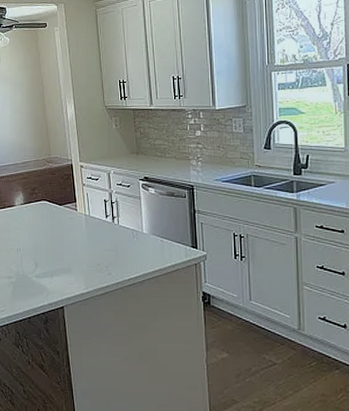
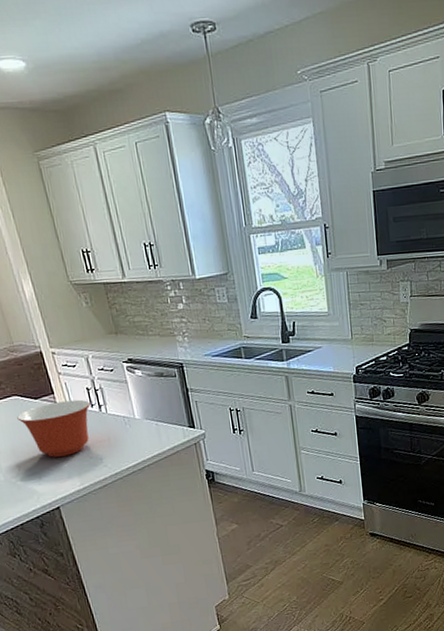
mixing bowl: none [43,209,106,260] -> present [17,399,91,457]

